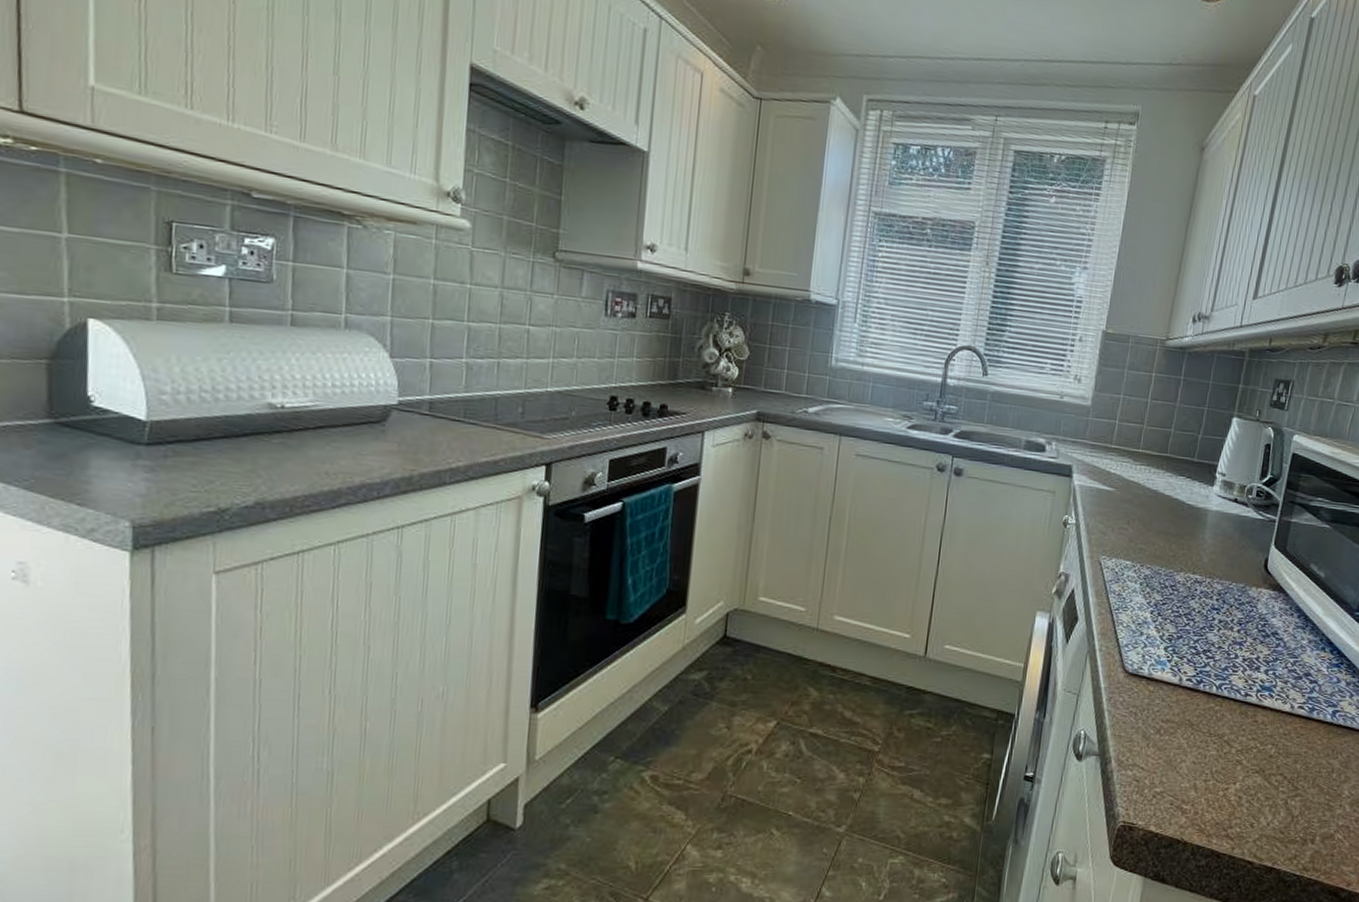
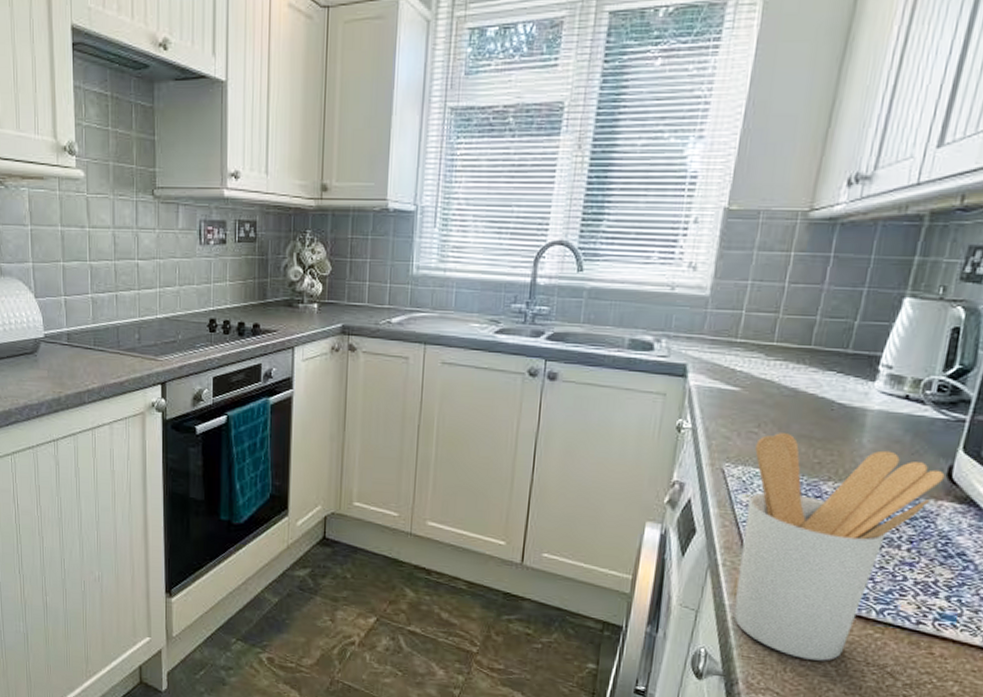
utensil holder: none [1107,529,1263,735] -> present [733,433,945,661]

